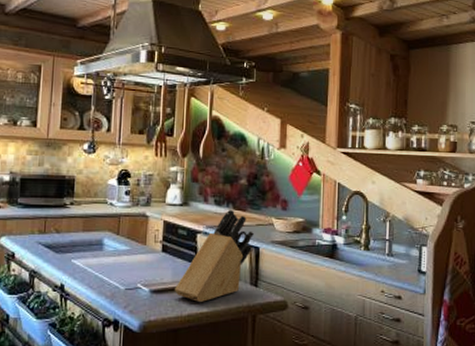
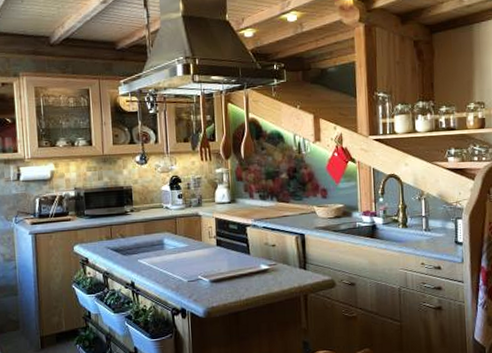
knife block: present [175,209,254,302] -> none [232,202,299,287]

